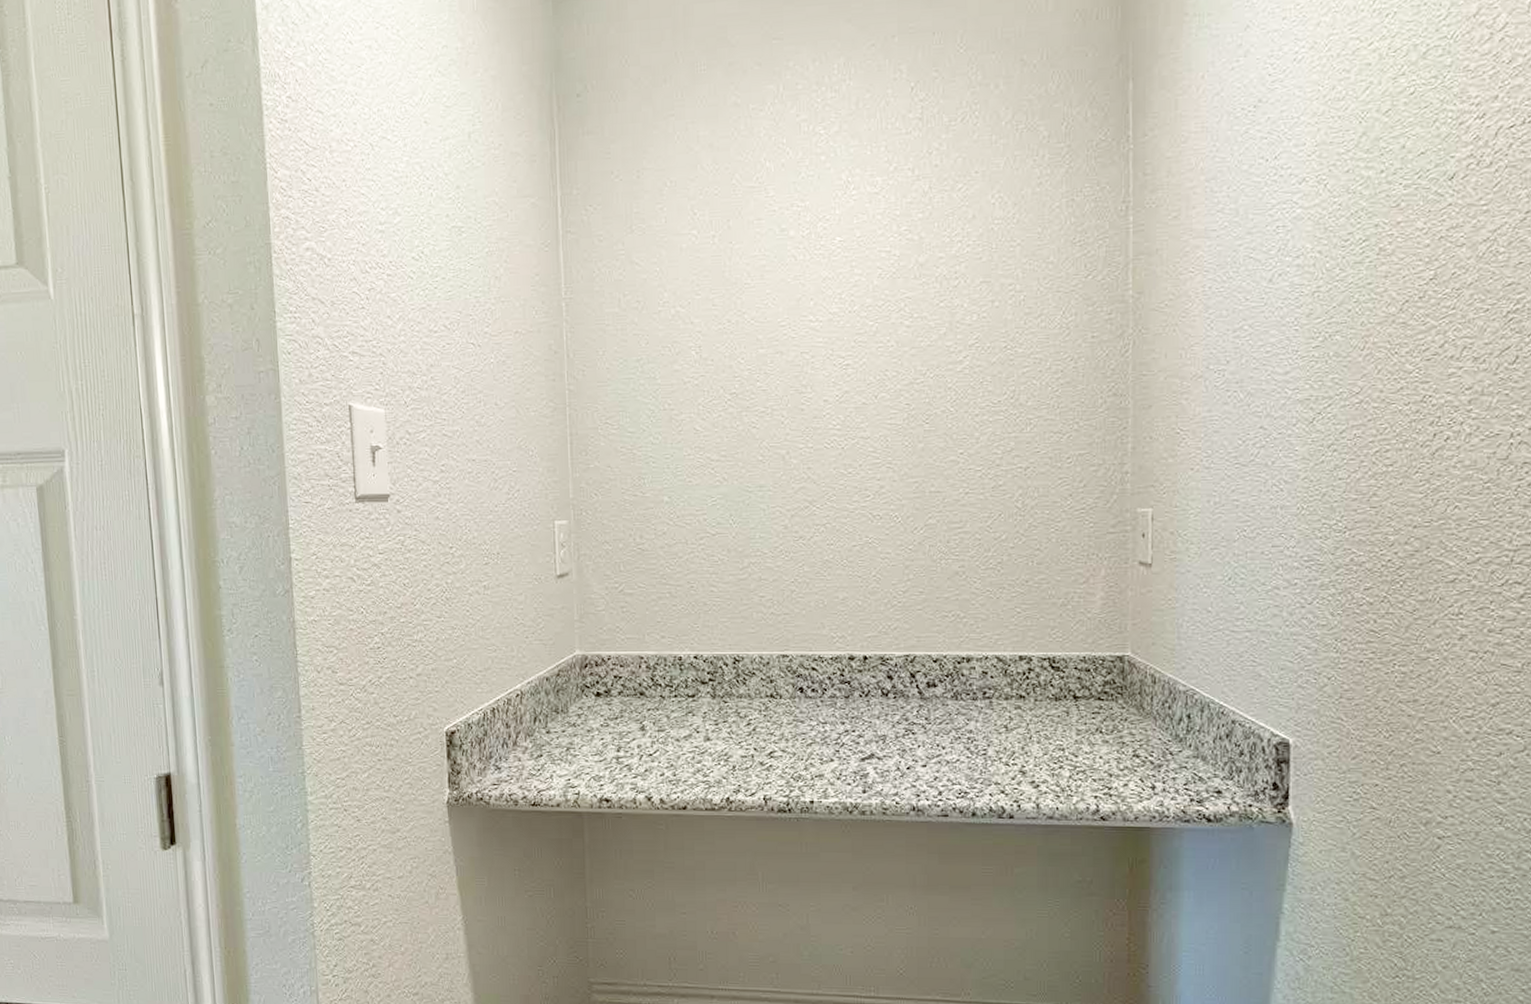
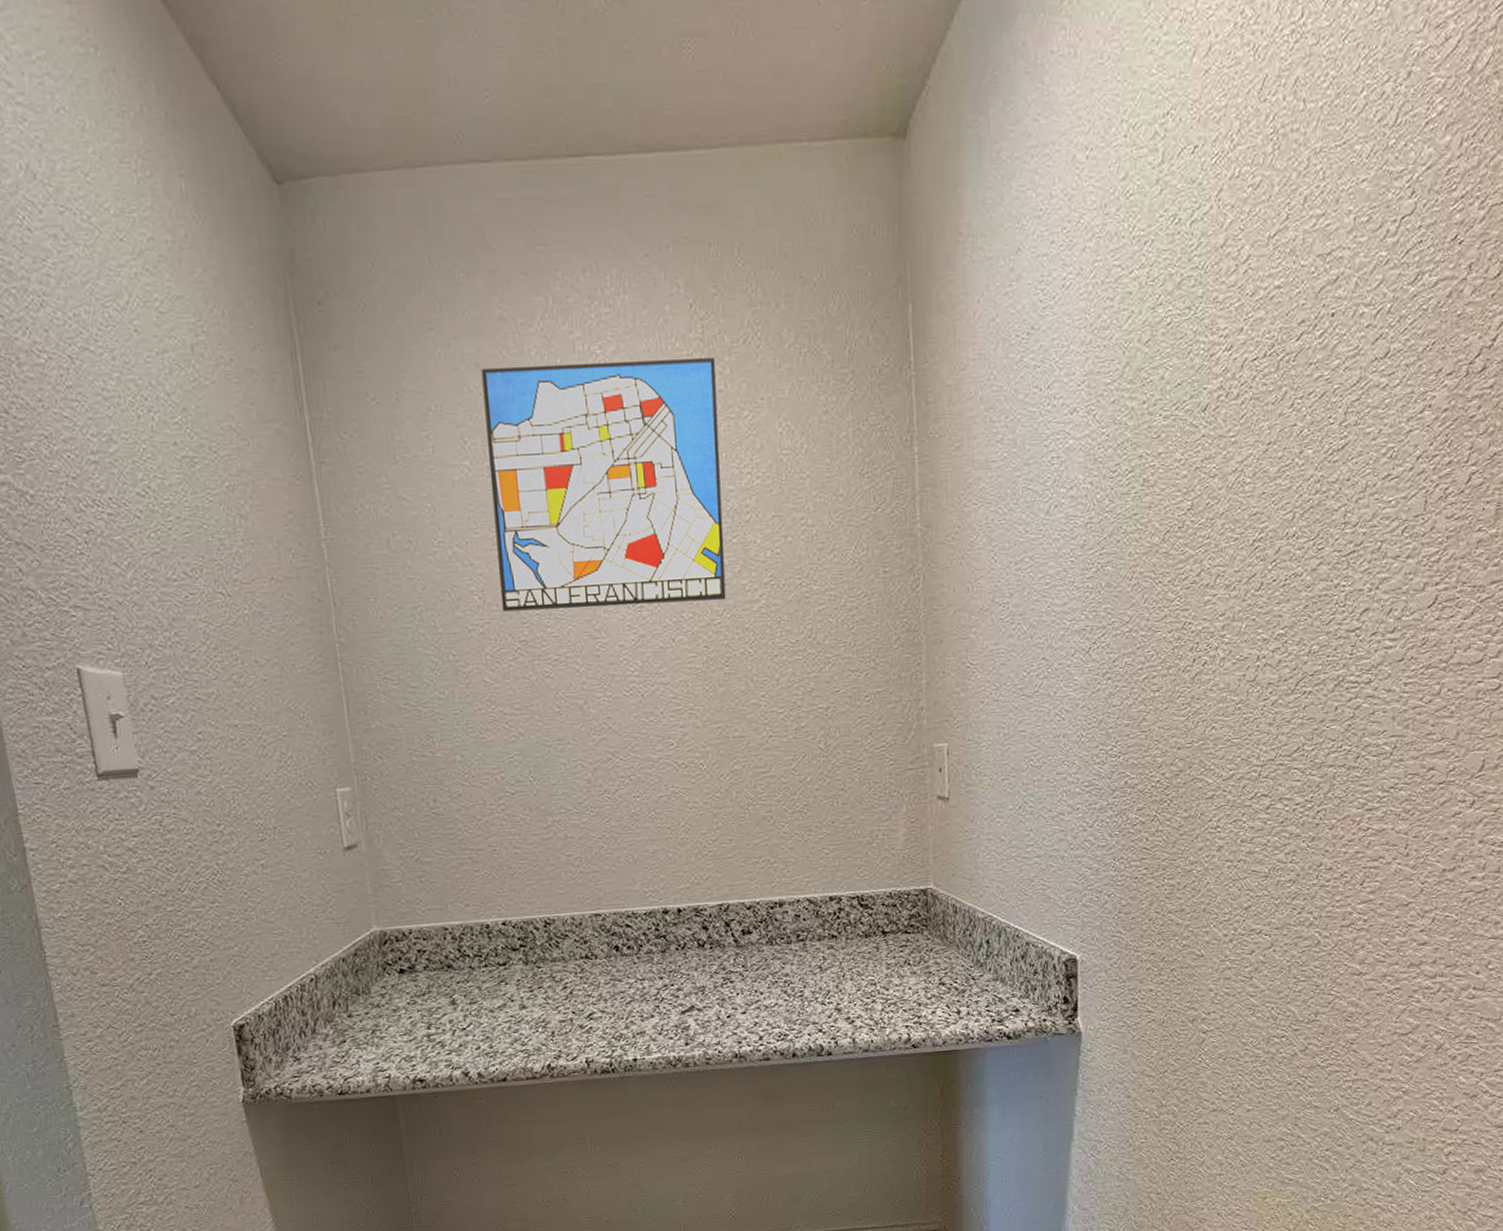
wall art: none [714,135,933,366] -> present [481,358,726,612]

